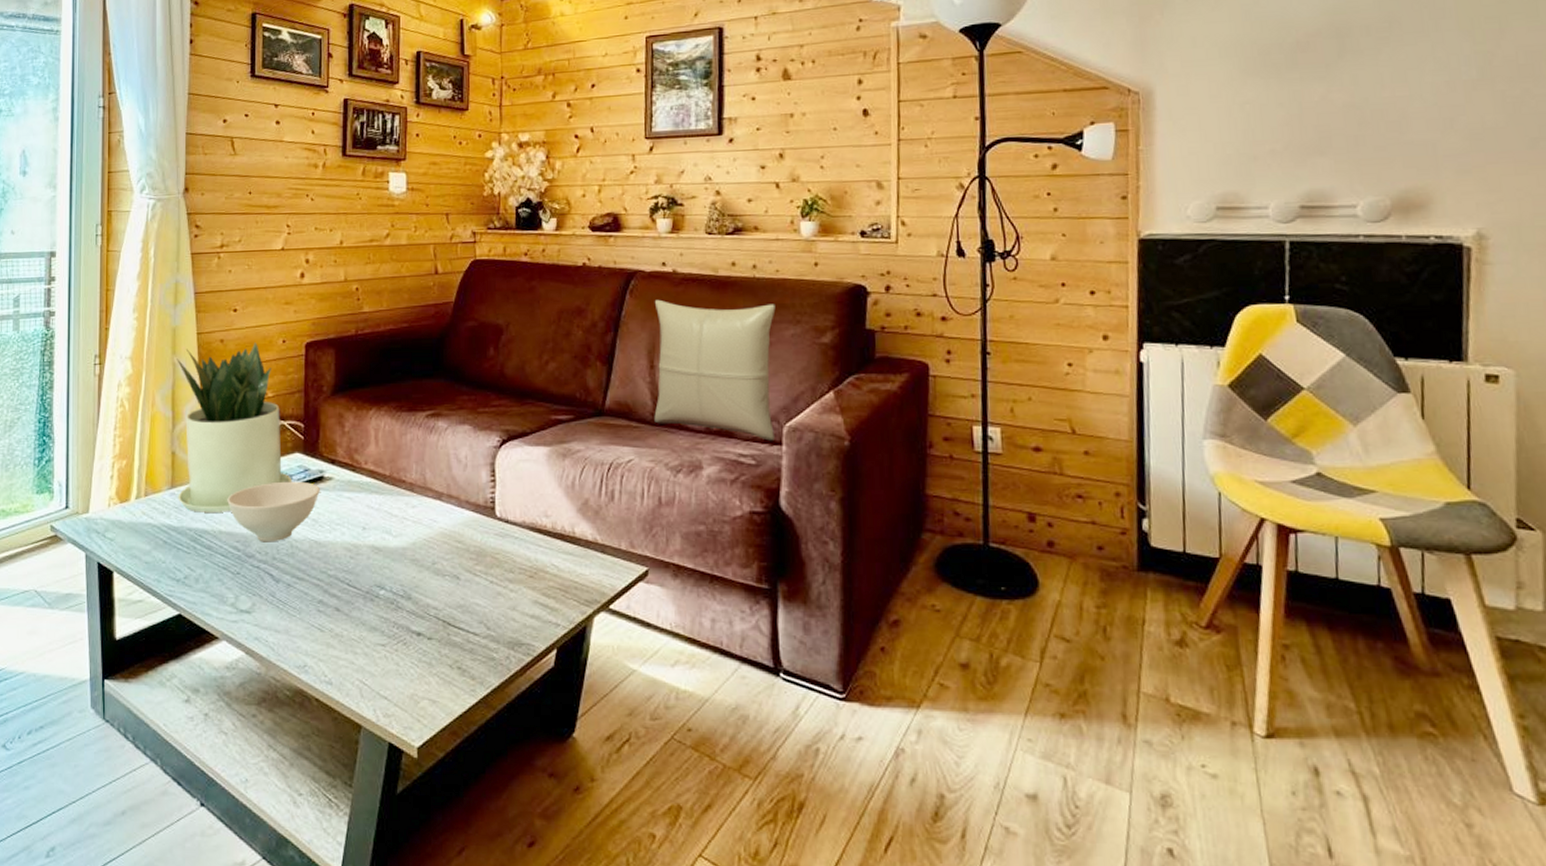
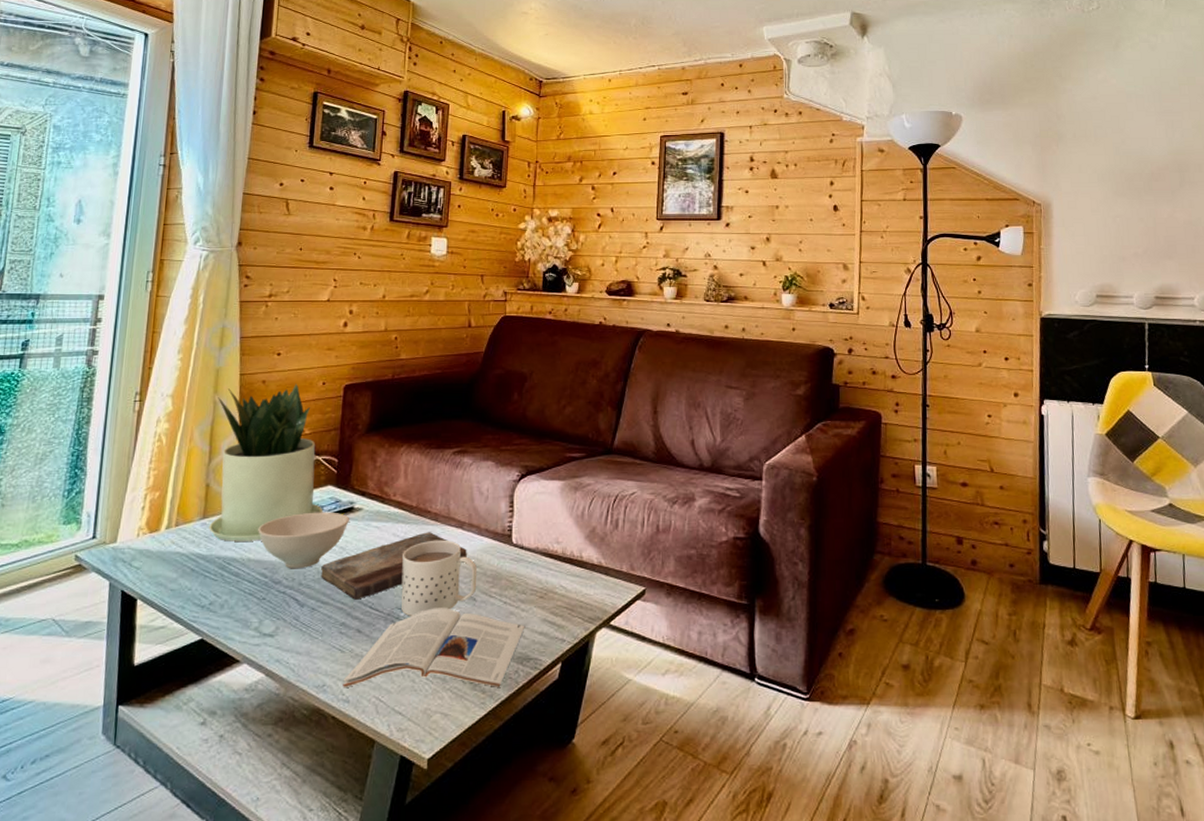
book: none [294,504,447,576] -> present [321,532,467,600]
magazine: none [324,586,515,674] -> present [343,607,525,689]
mug: none [378,512,460,595] -> present [400,540,478,616]
pillow: present [654,299,776,441] -> none [655,355,760,477]

